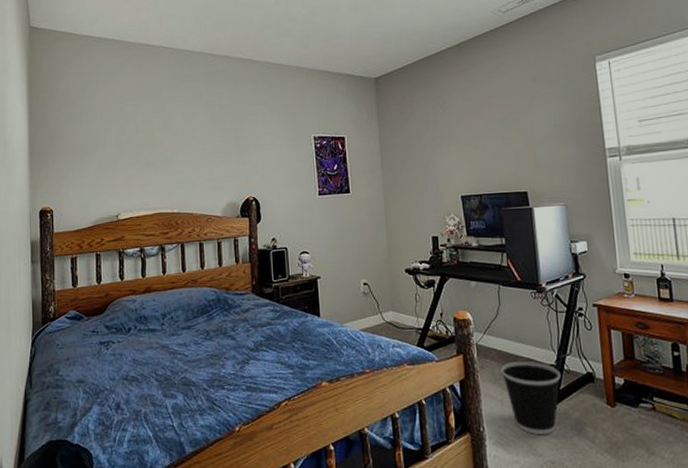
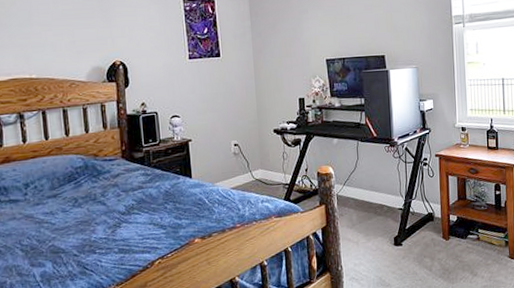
wastebasket: present [501,360,561,435] -> none [357,206,407,269]

